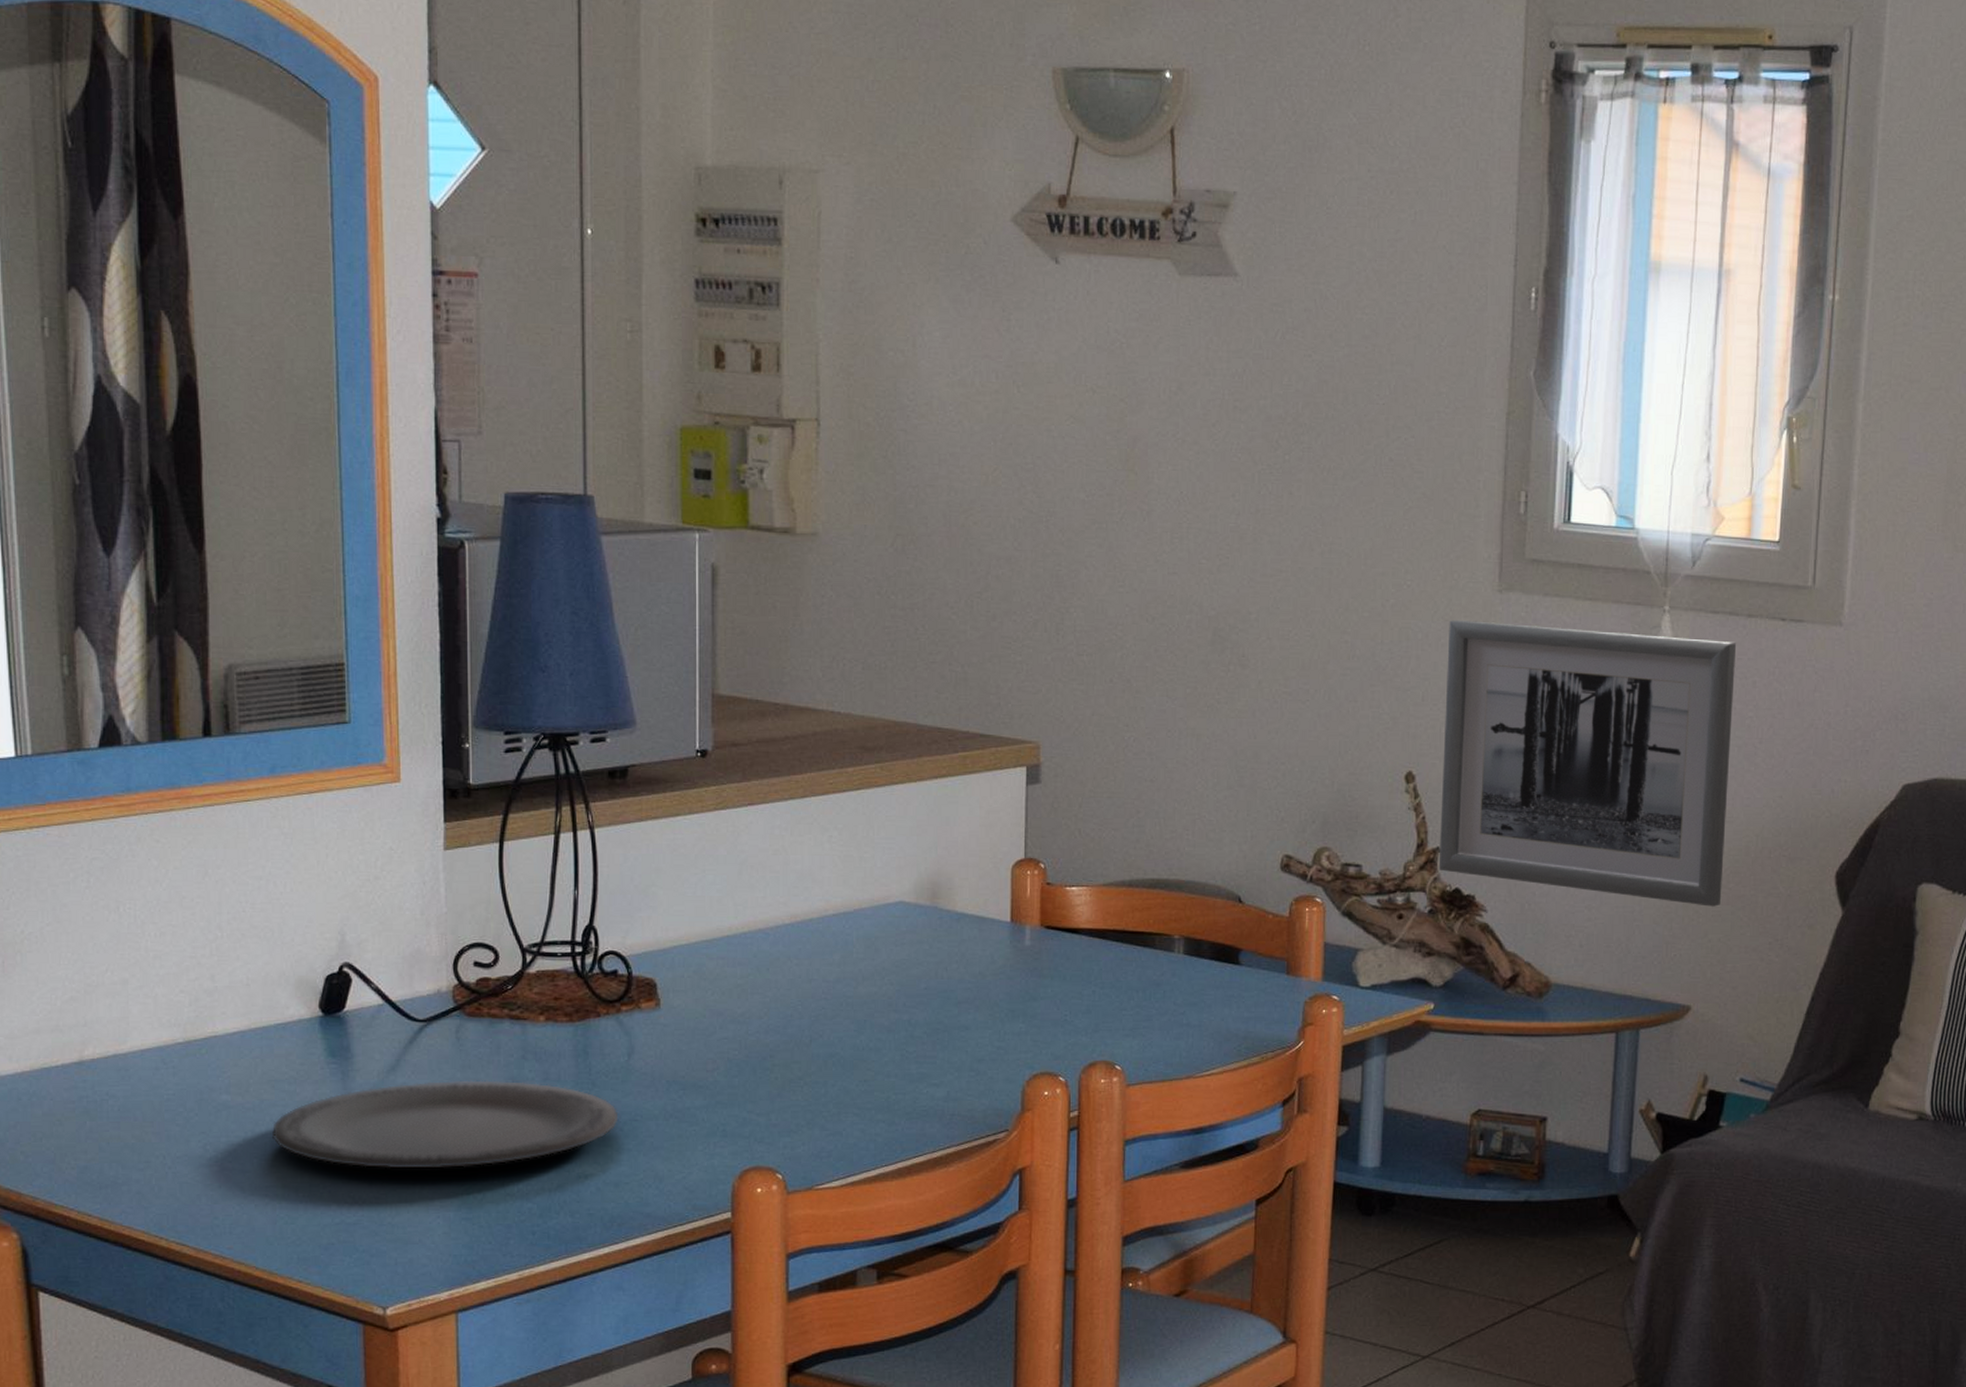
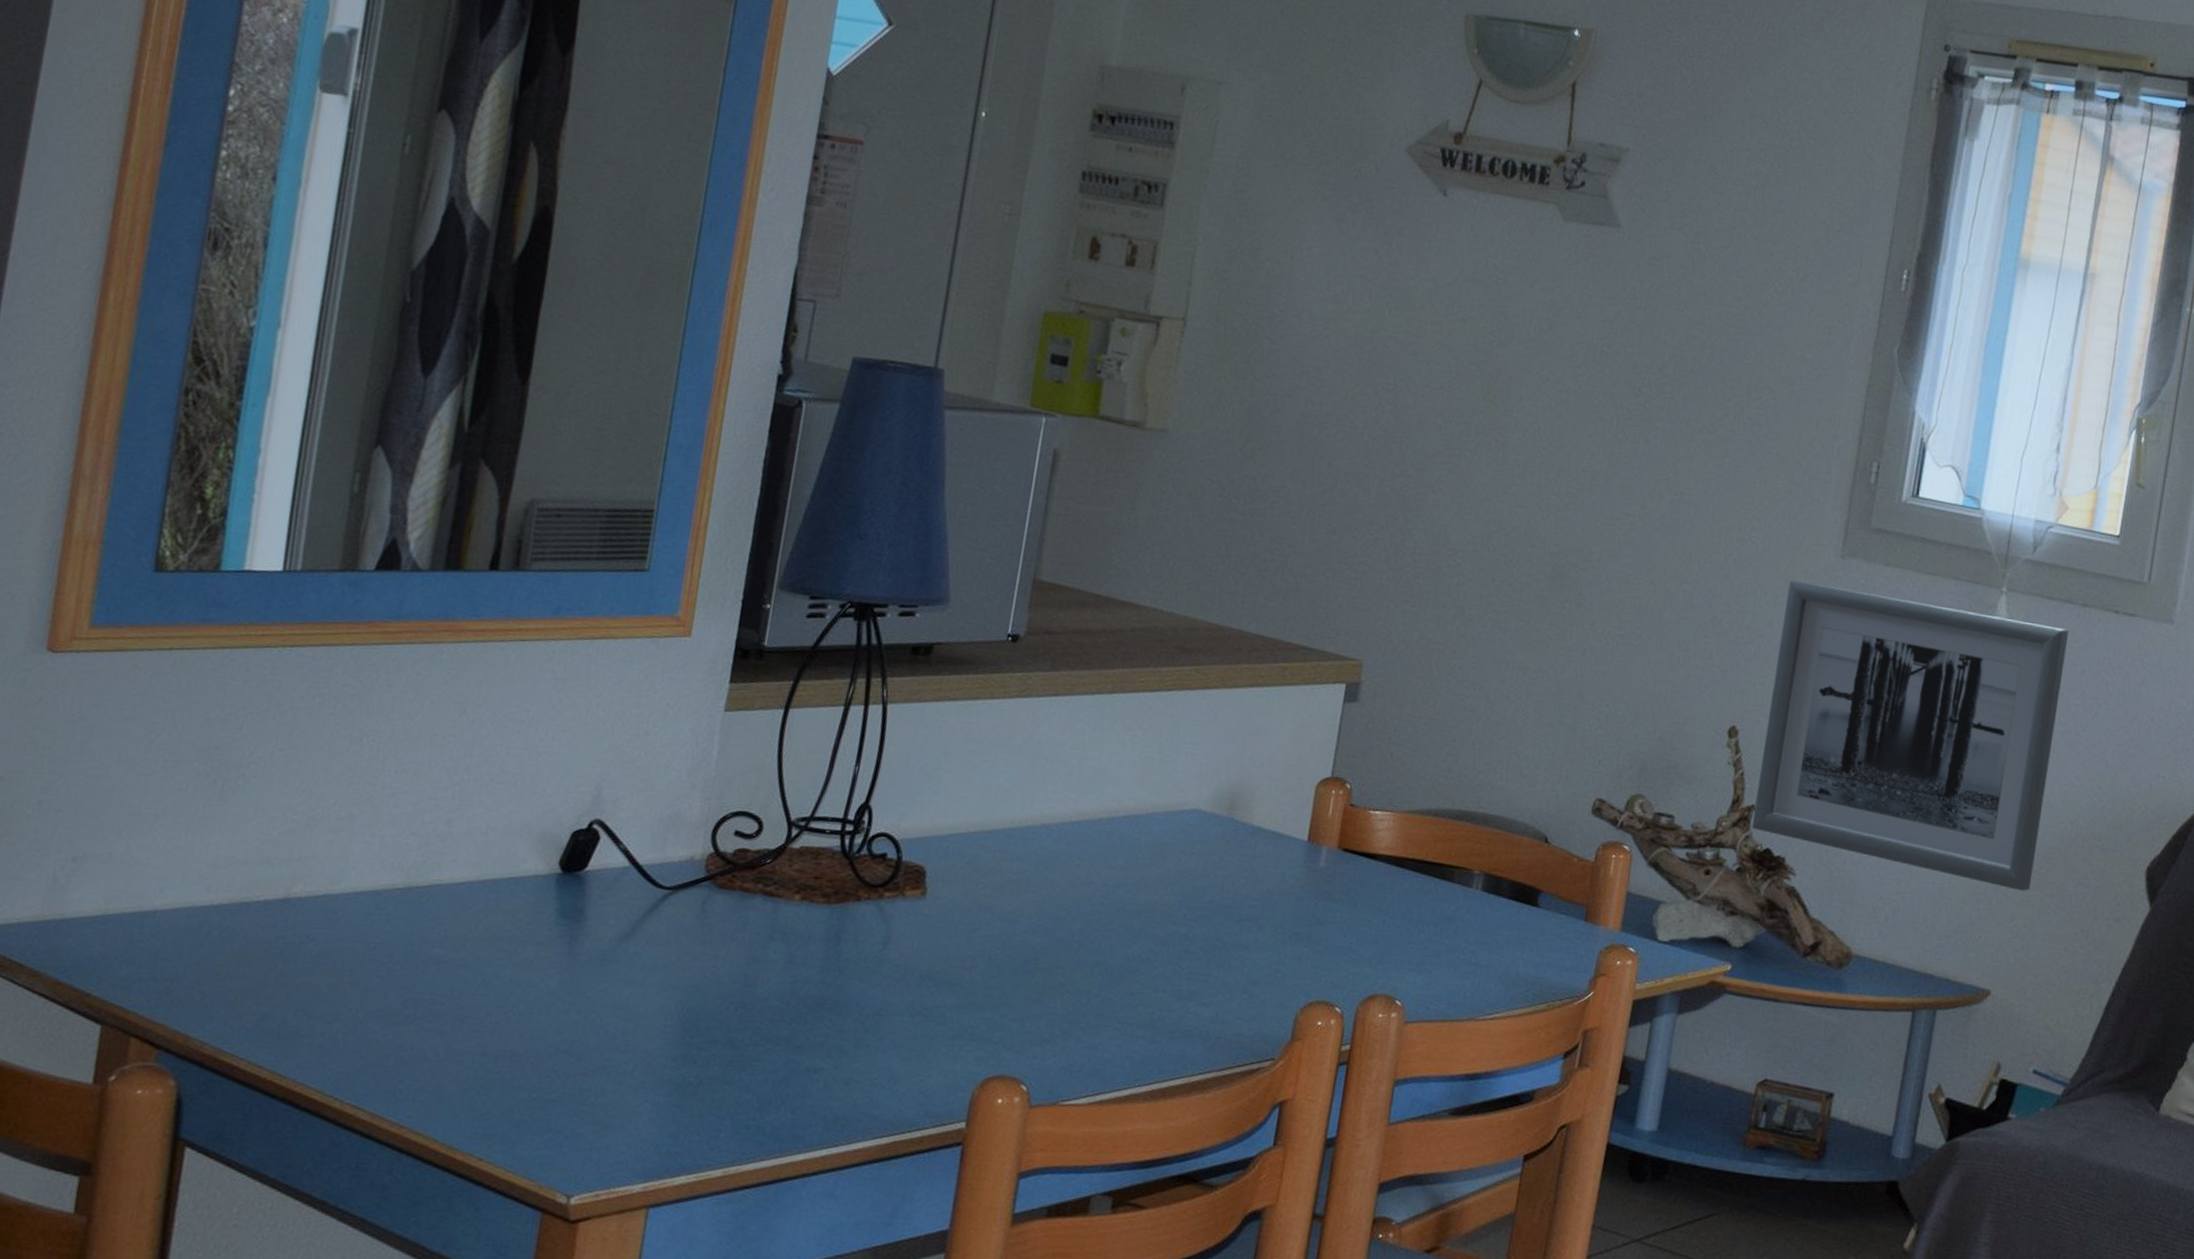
plate: present [271,1080,619,1169] -> none [480,953,863,1050]

